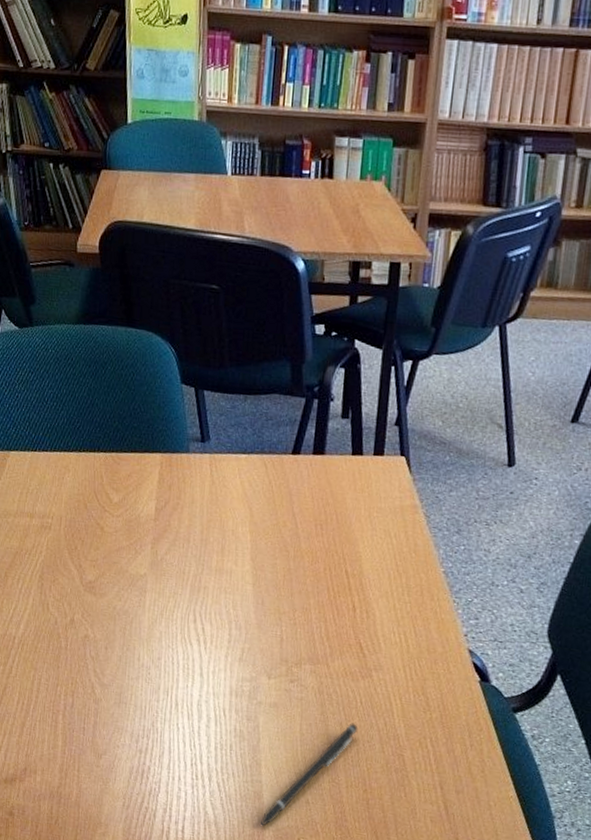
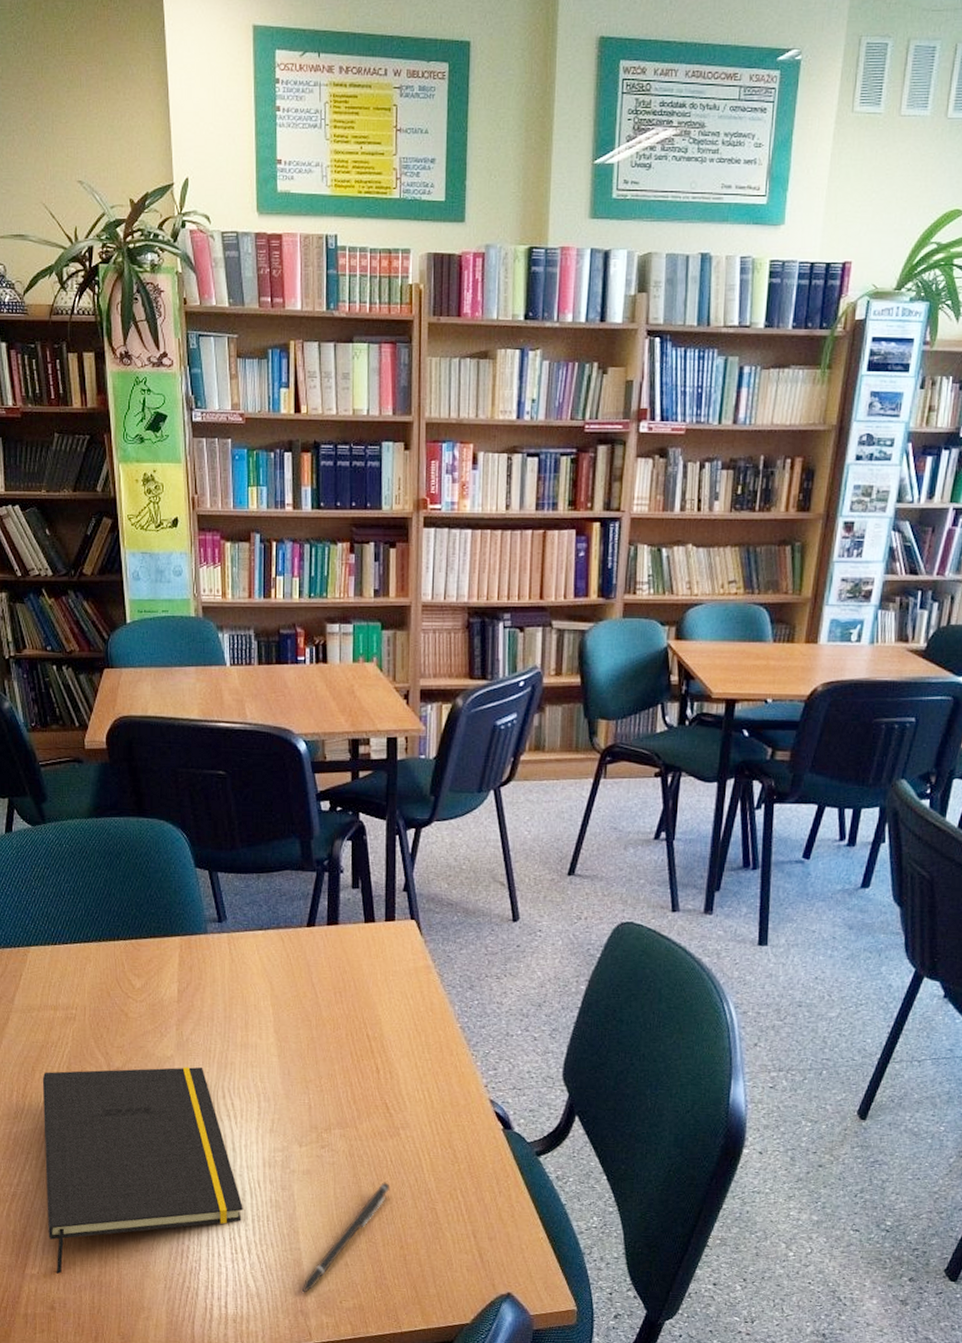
notepad: none [11,579,207,781] -> present [42,1067,243,1274]

